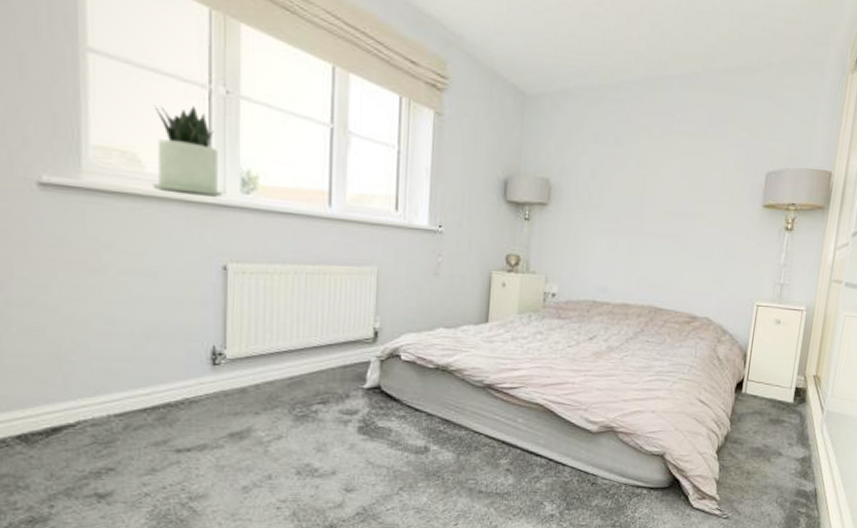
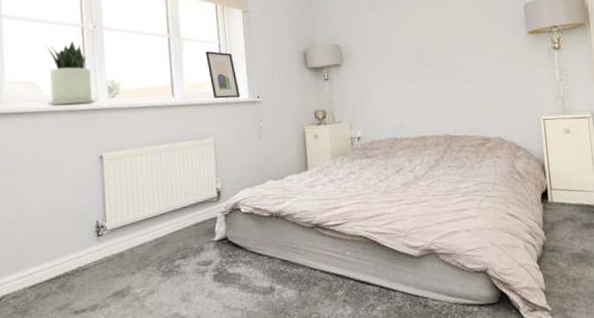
picture frame: none [379,155,418,224] -> present [205,51,240,99]

